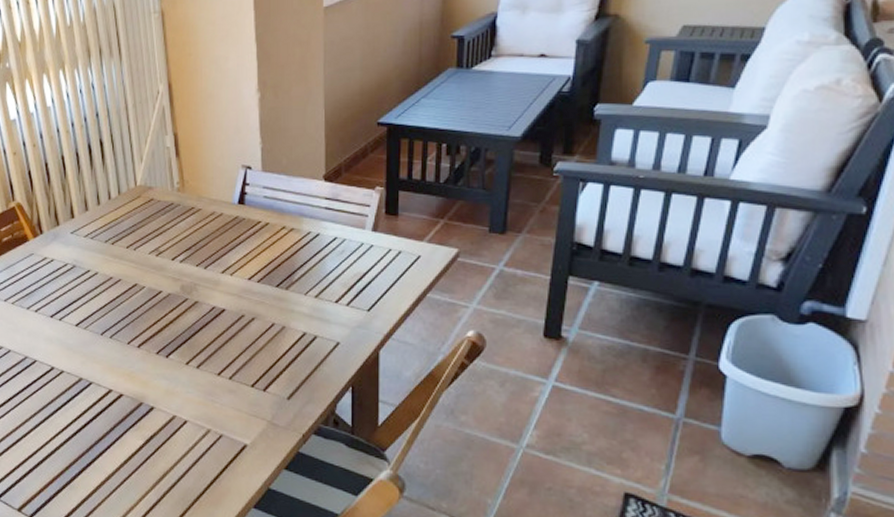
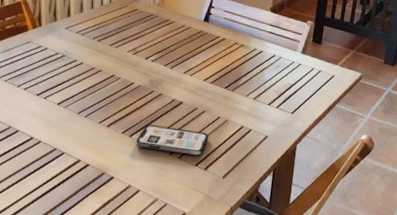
smartphone: none [175,341,264,375] -> present [136,125,209,156]

